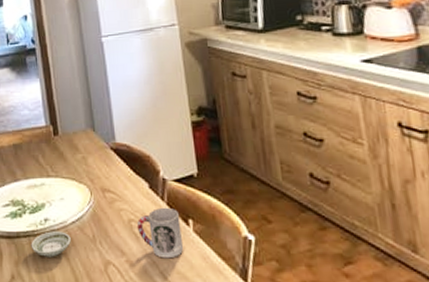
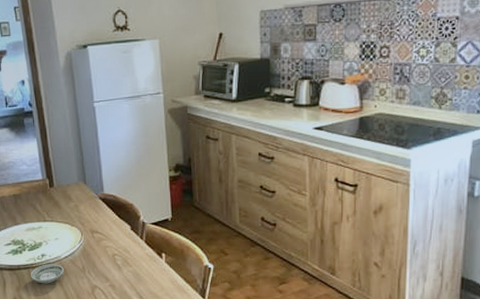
cup: present [136,207,184,259] -> none [119,244,157,283]

